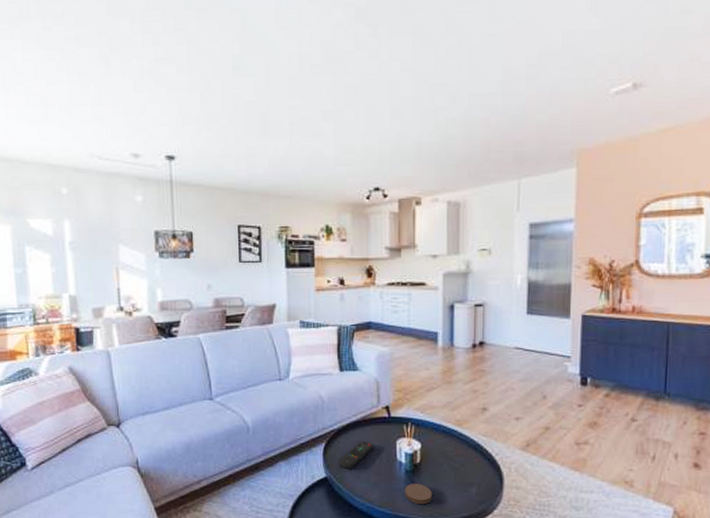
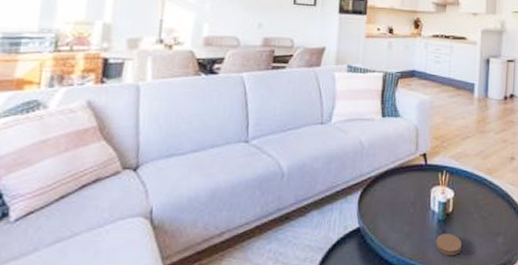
remote control: present [339,441,373,468] -> none [374,189,408,218]

